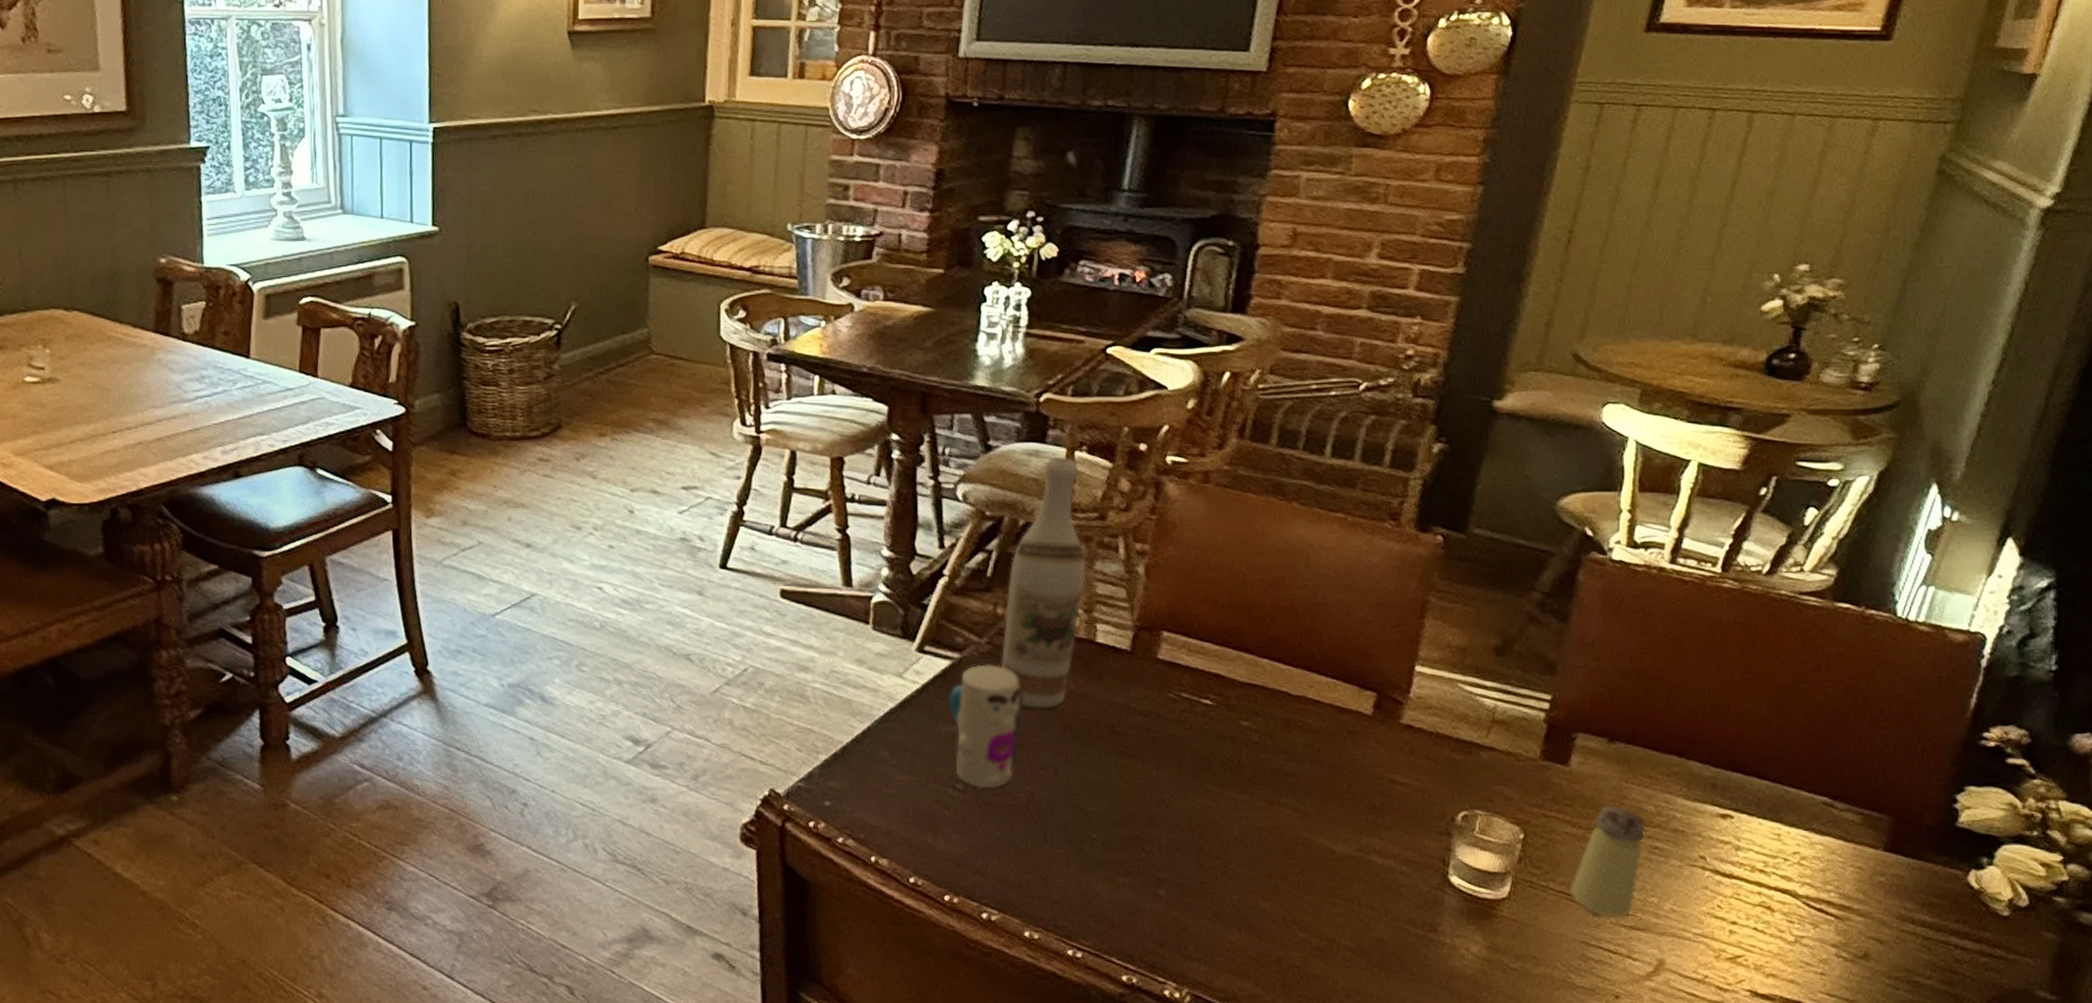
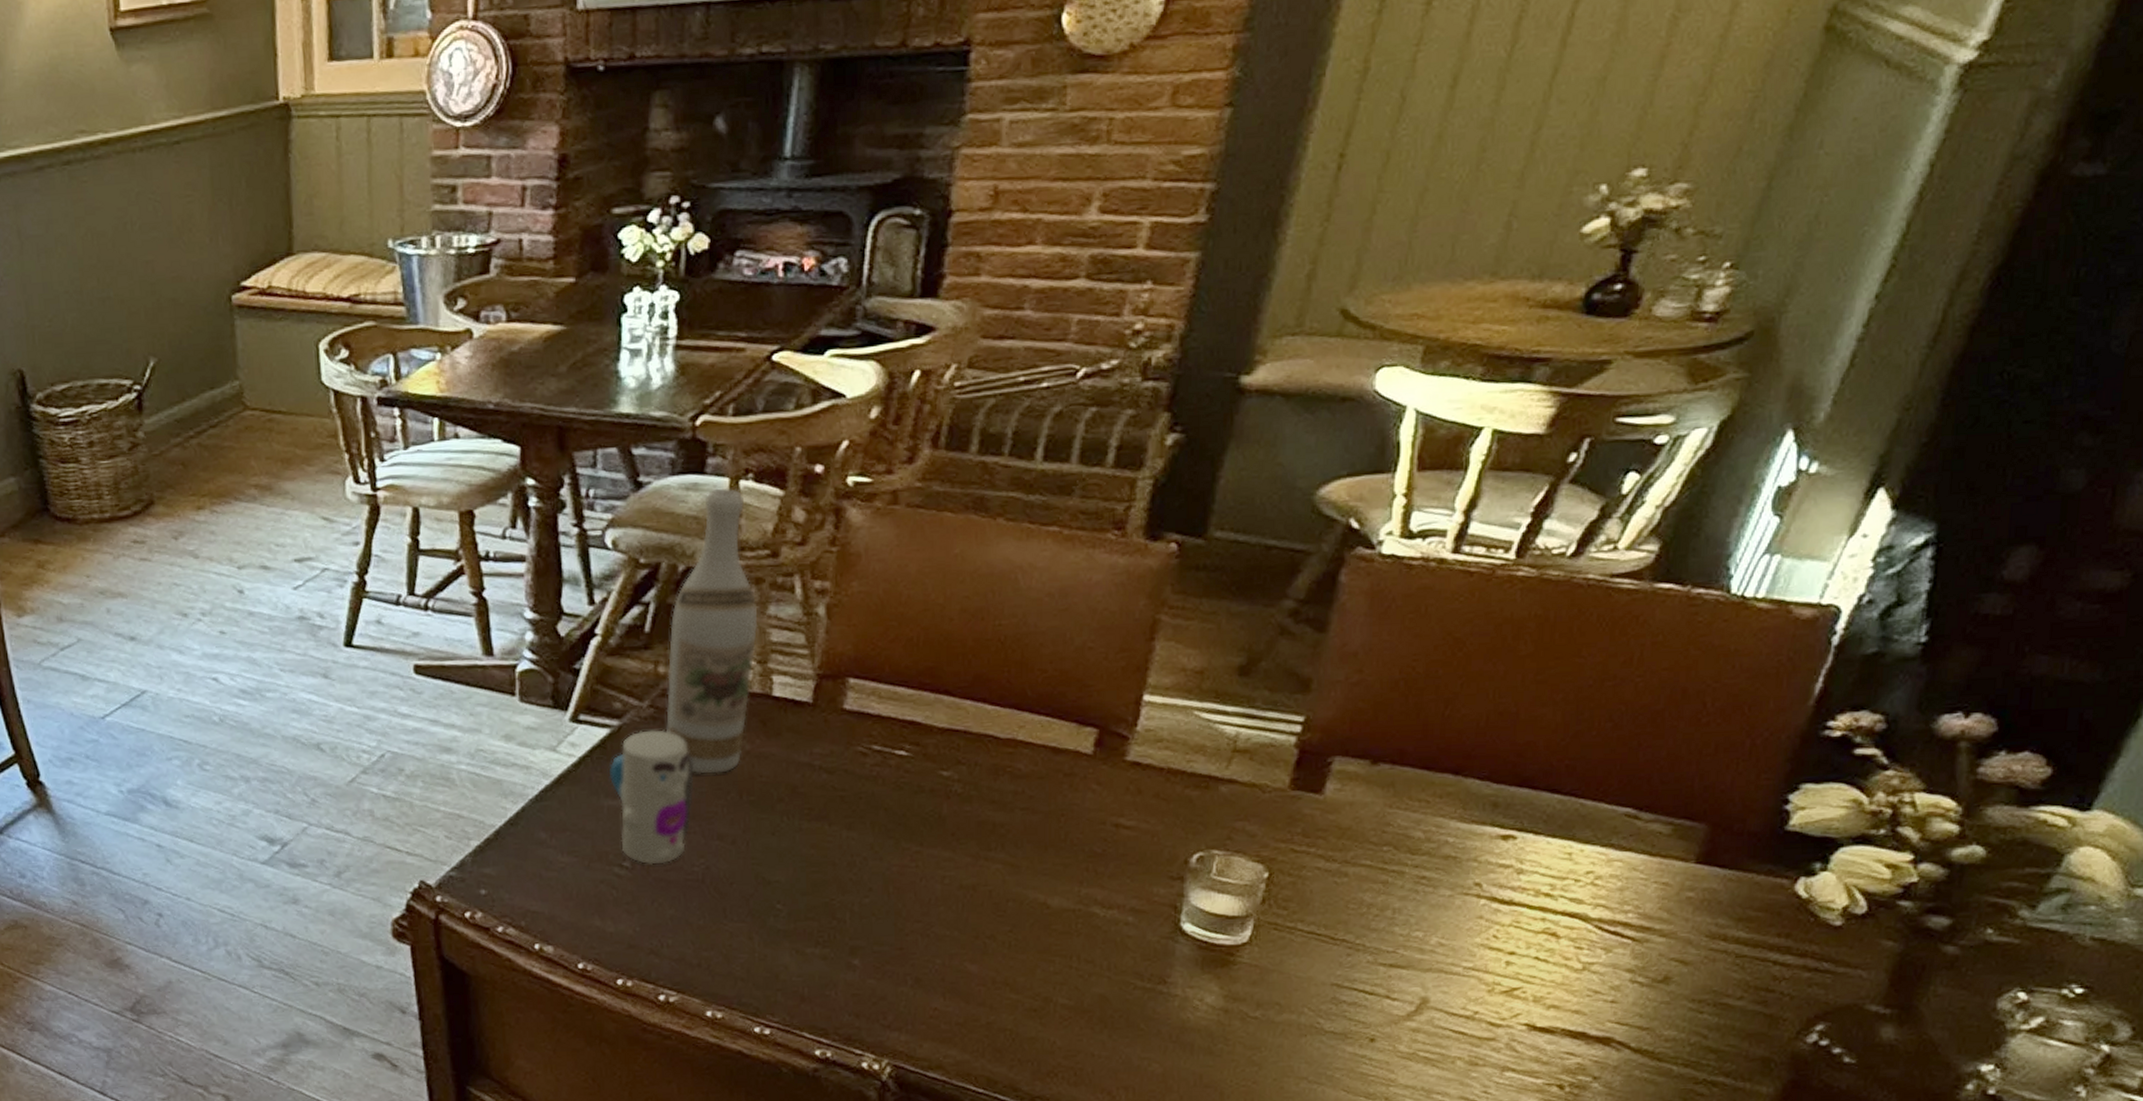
saltshaker: present [1569,805,1646,918] -> none [1320,834,1413,957]

